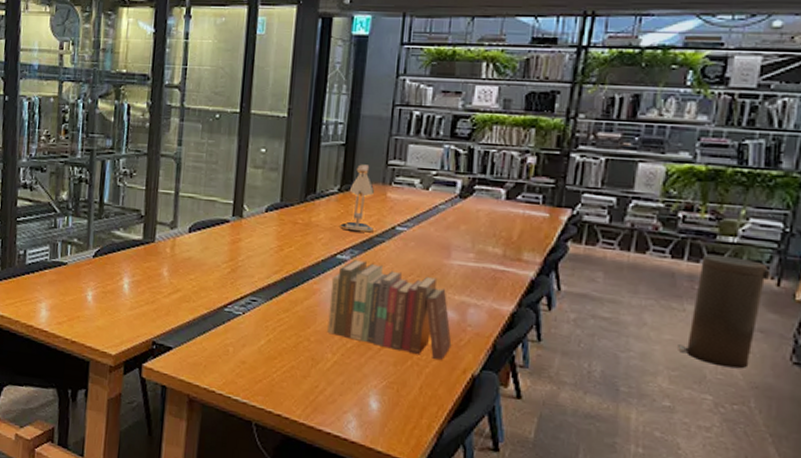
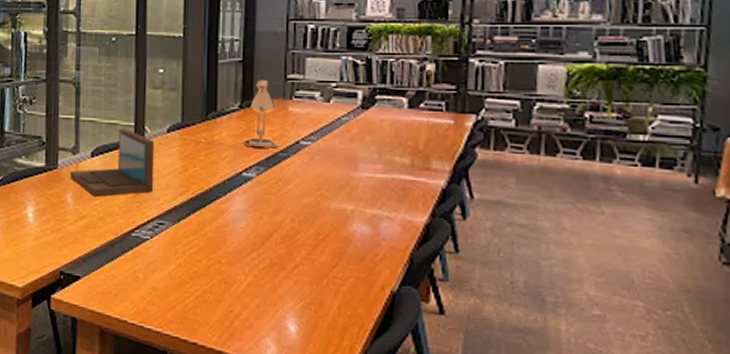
laptop: none [167,205,252,272] -> present [70,127,154,197]
books: present [327,258,452,360] -> none [238,175,367,277]
pedal bin: present [678,255,771,369] -> none [601,154,687,272]

